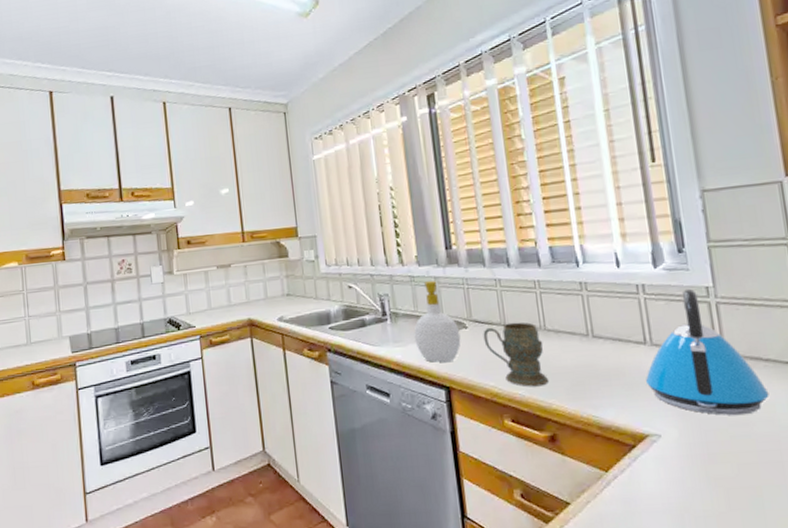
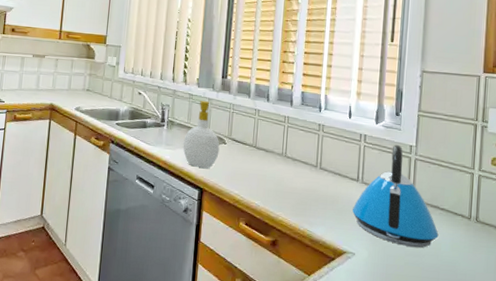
mug: present [483,322,548,387] -> none [237,146,282,201]

